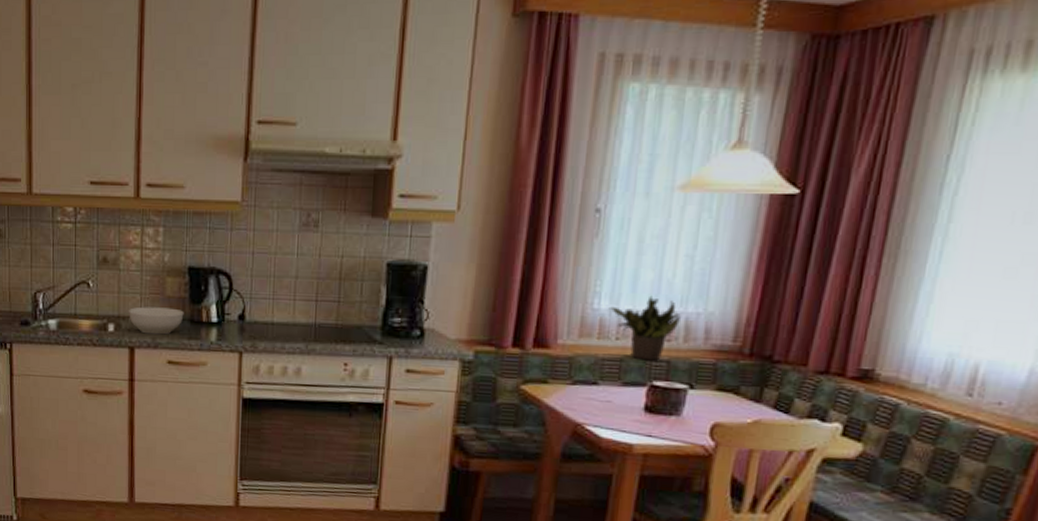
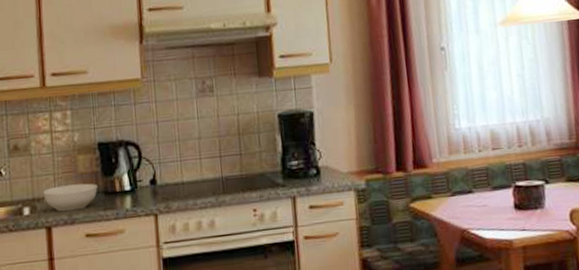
potted plant: present [608,295,681,361] -> none [467,111,525,166]

